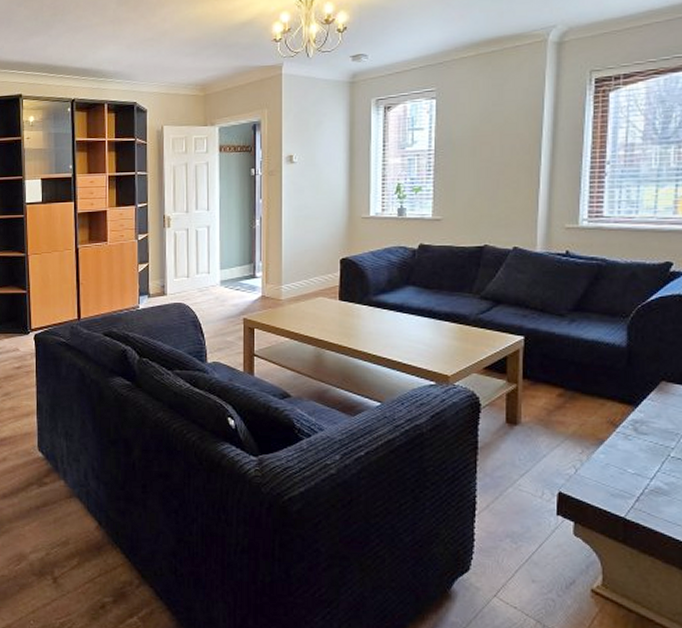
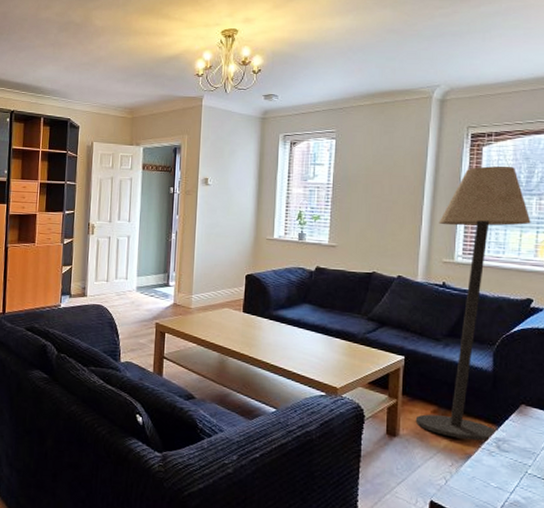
floor lamp: none [539,112,669,424] -> present [415,165,531,442]

